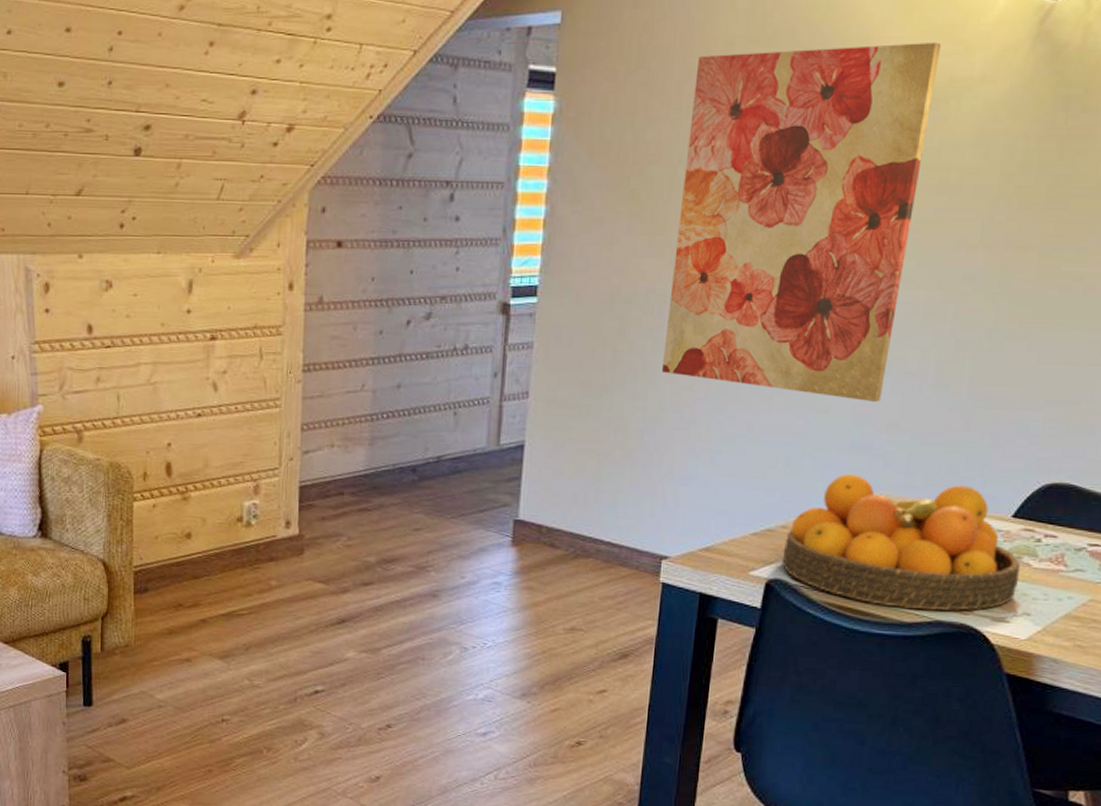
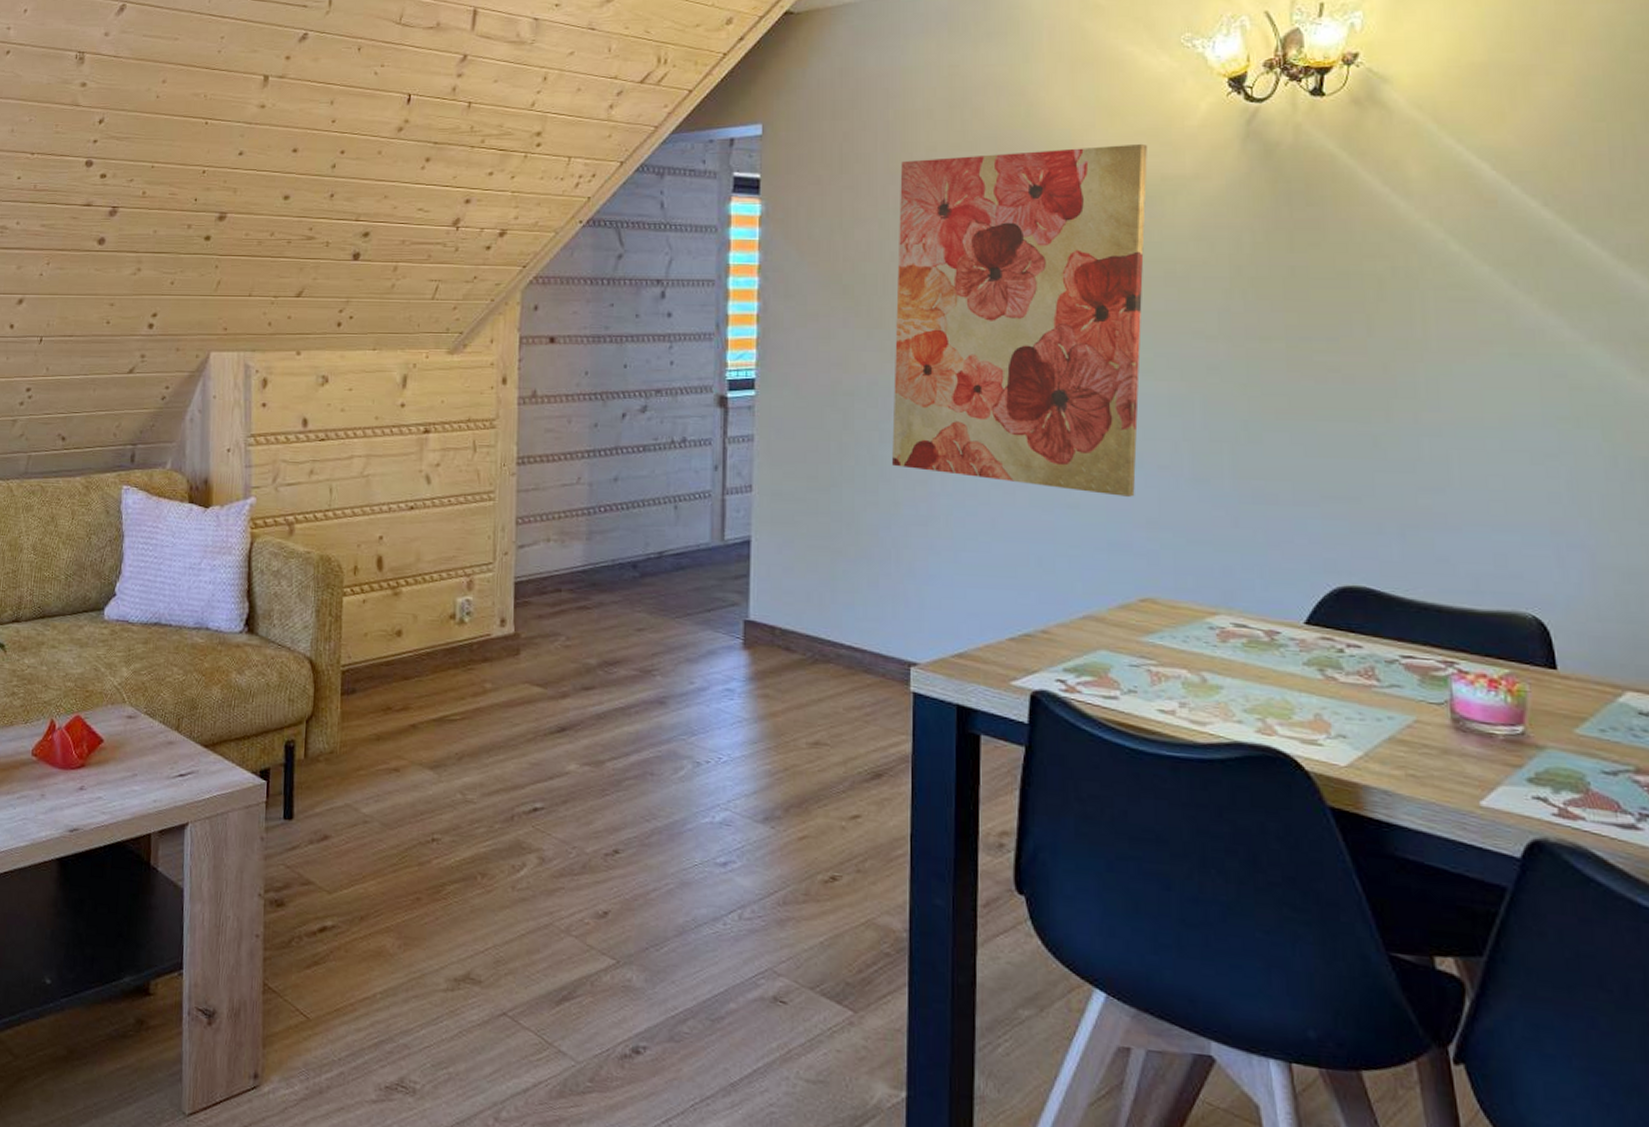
fruit bowl: present [782,474,1021,612] -> none [1046,574,1326,731]

